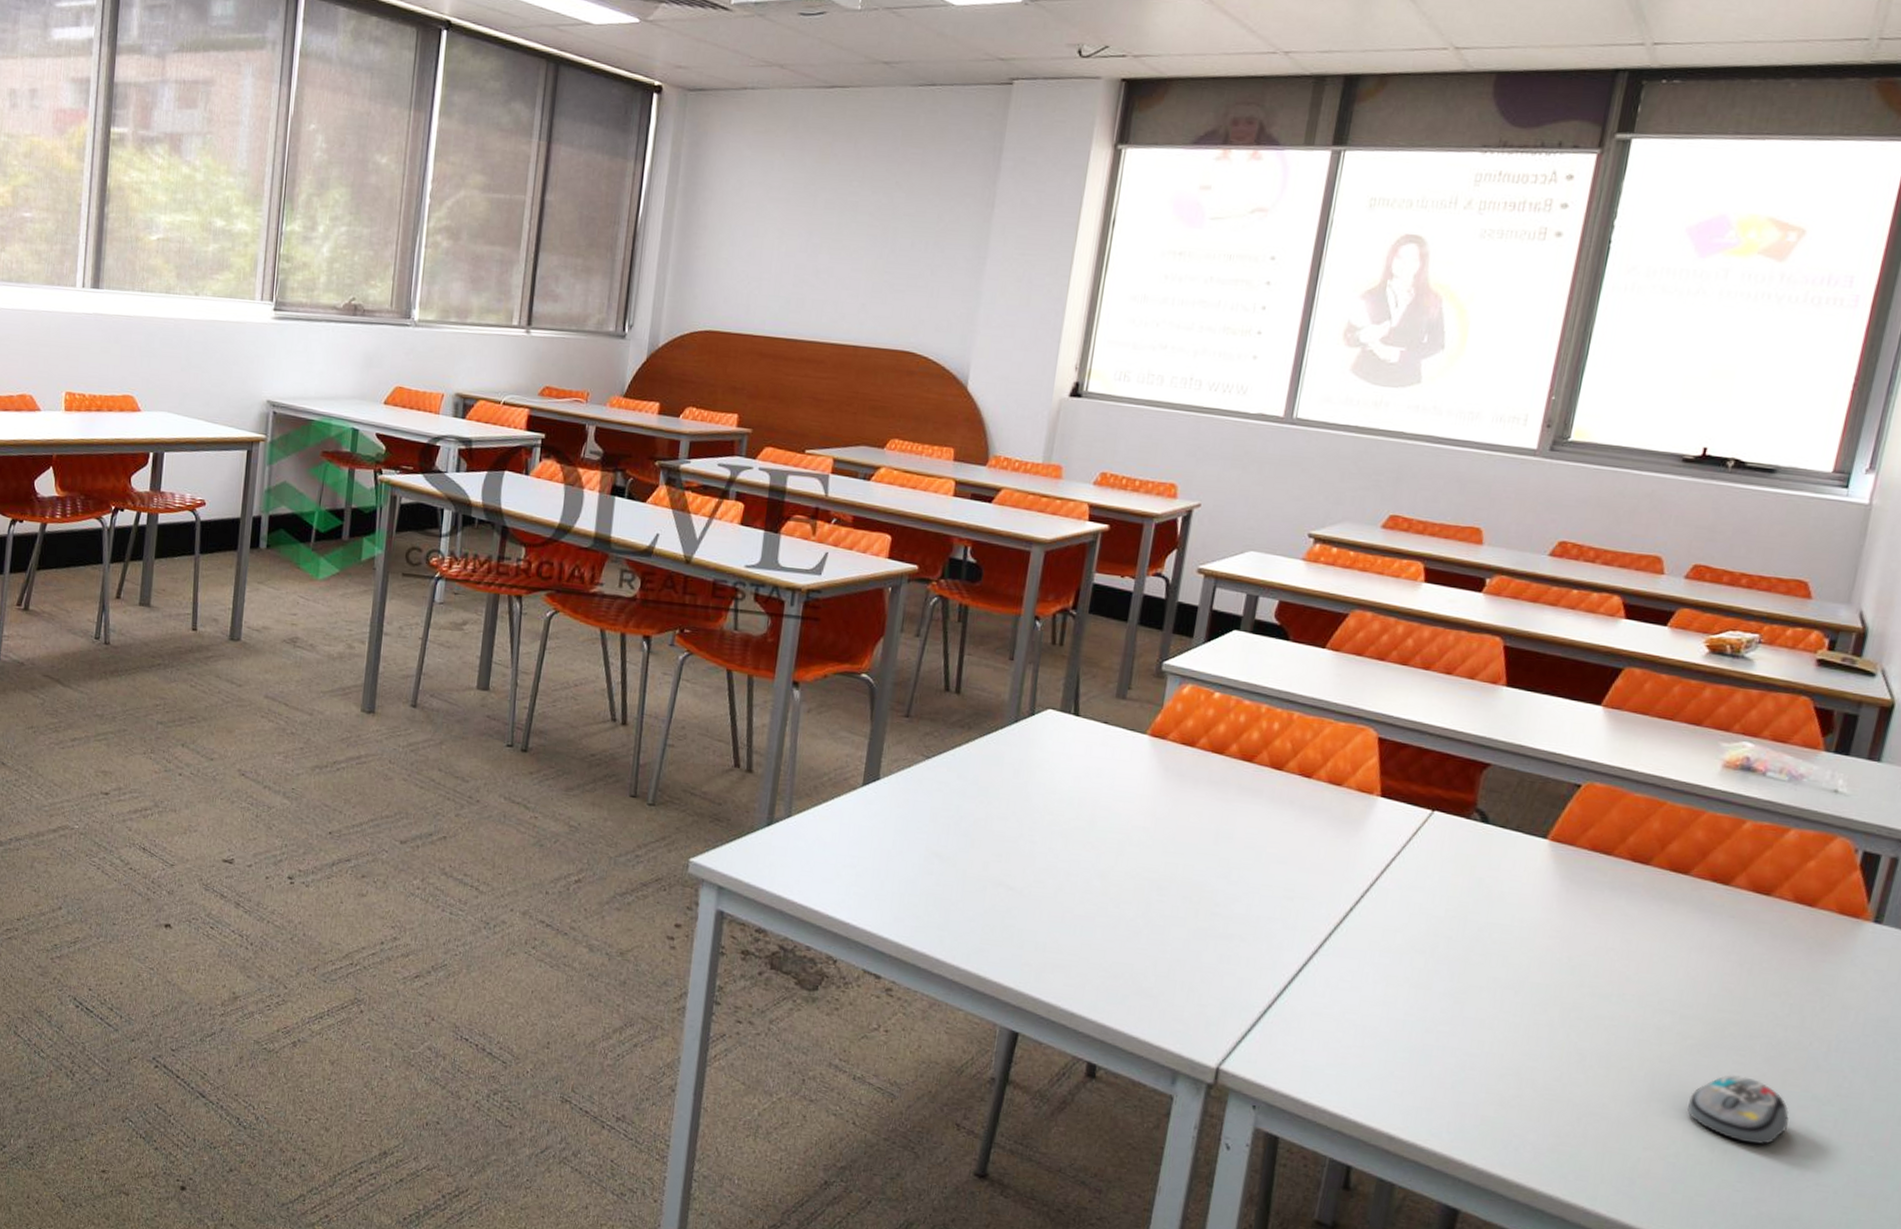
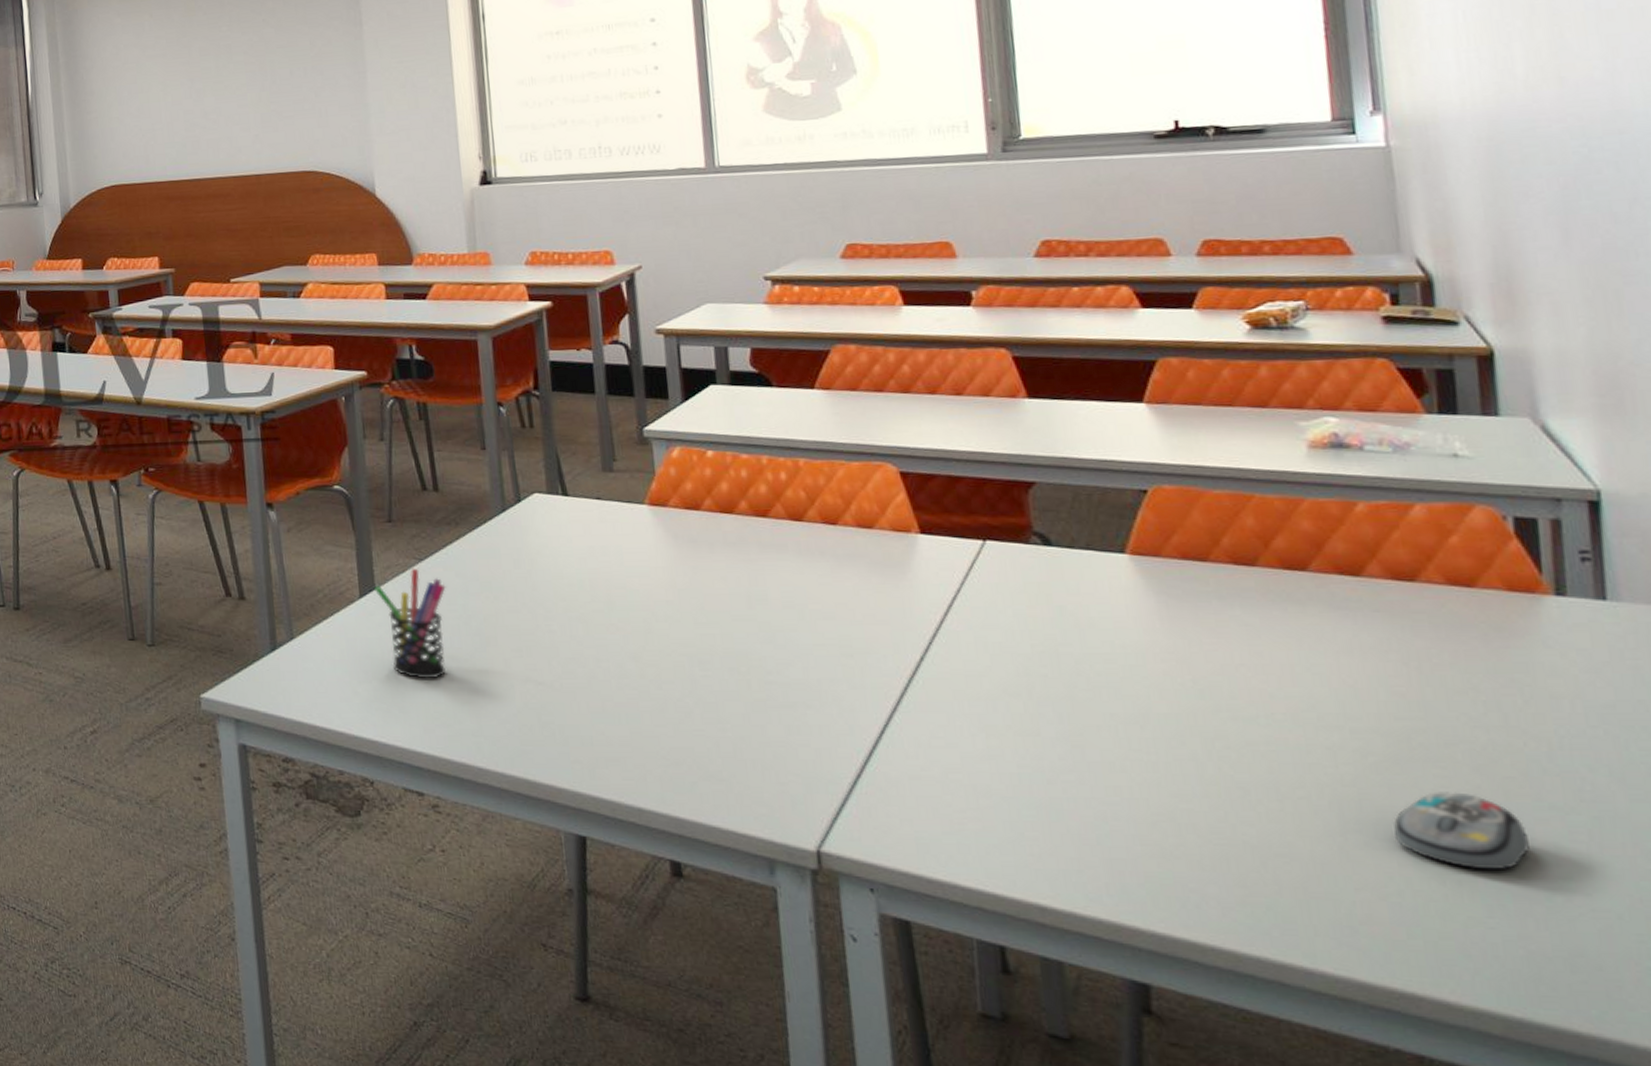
pen holder: none [878,764,946,871] -> present [374,568,446,679]

